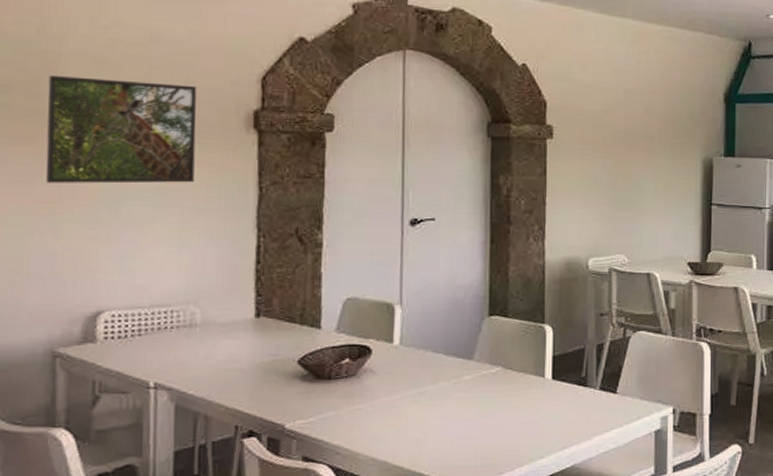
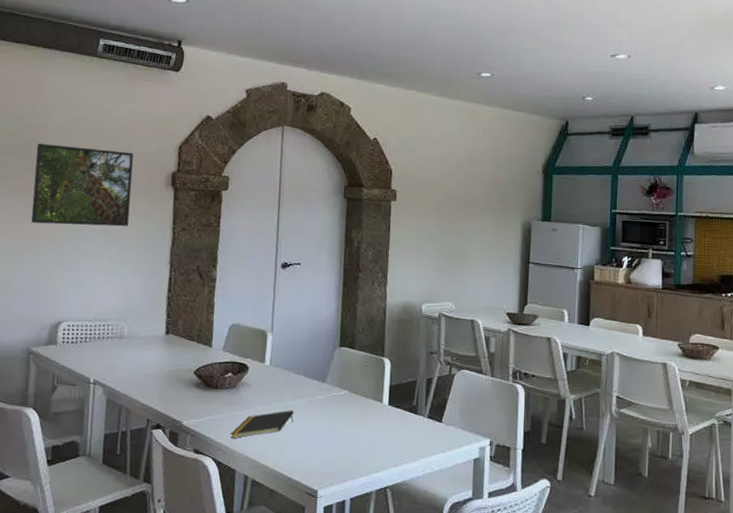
notepad: none [351,397,434,438] -> present [230,410,294,438]

